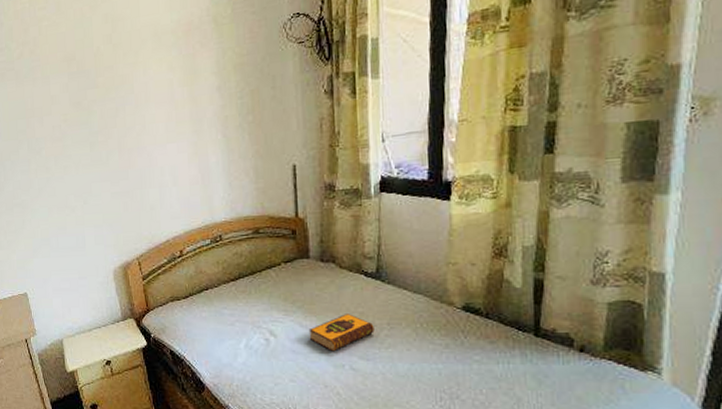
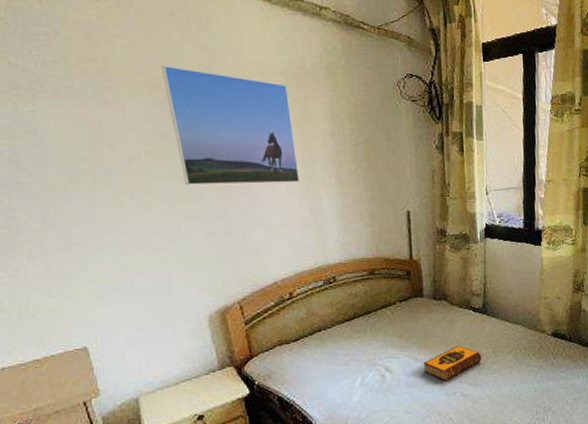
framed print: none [75,39,189,149] -> present [161,65,300,185]

